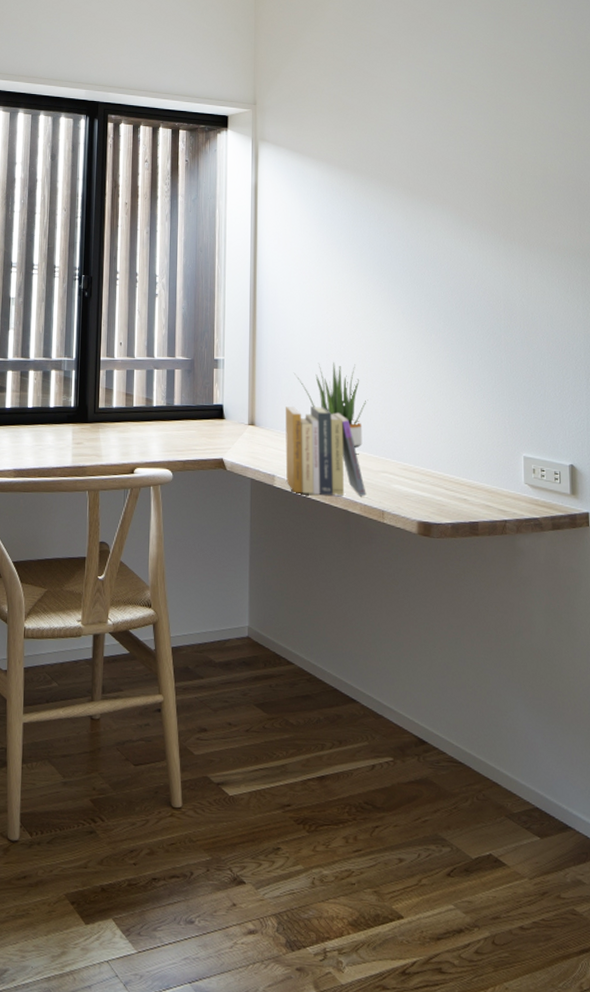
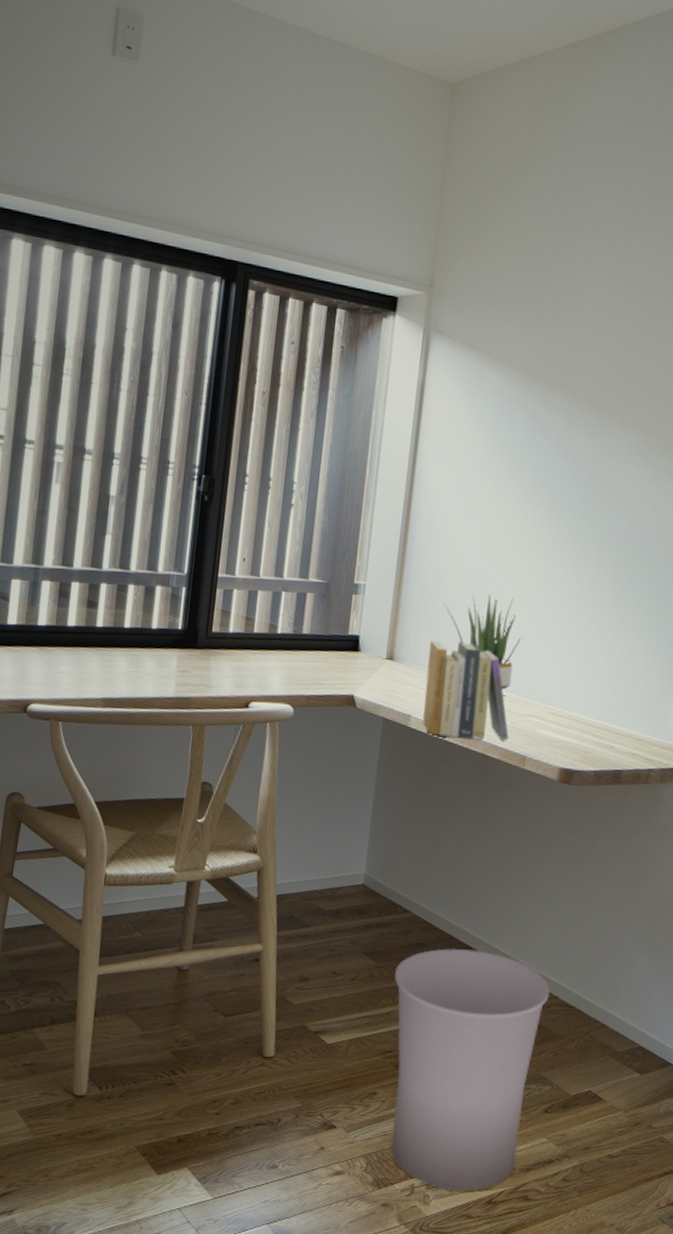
waste bin: none [285,700,436,960] -> present [391,948,550,1191]

